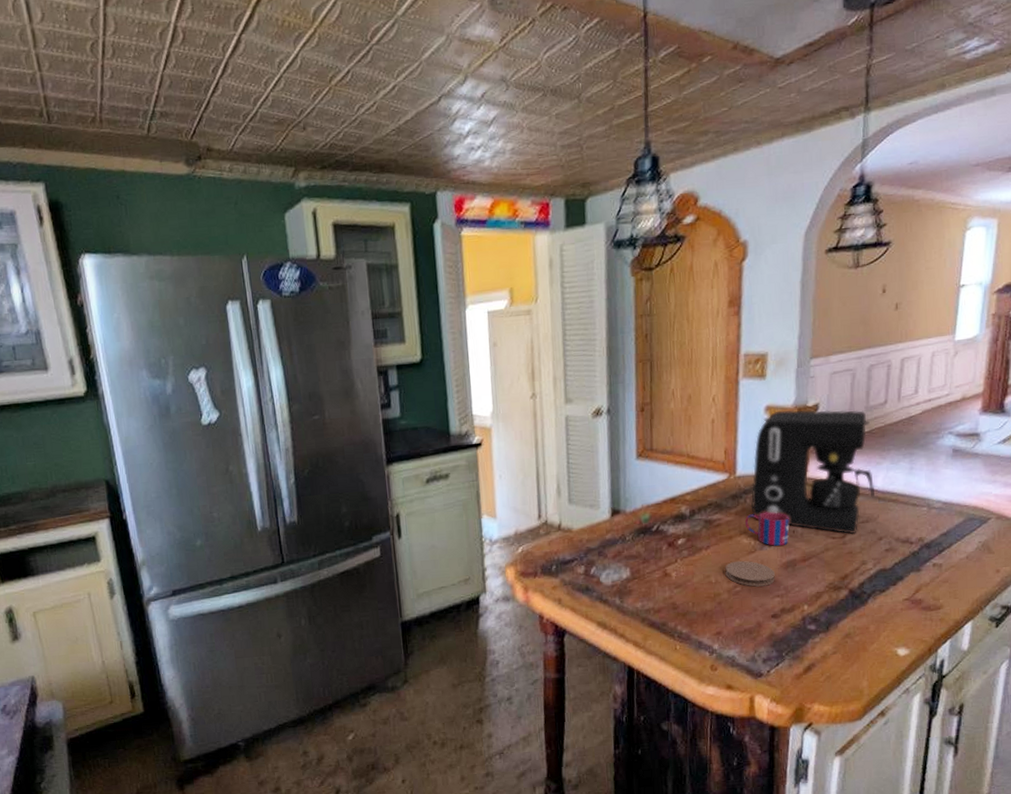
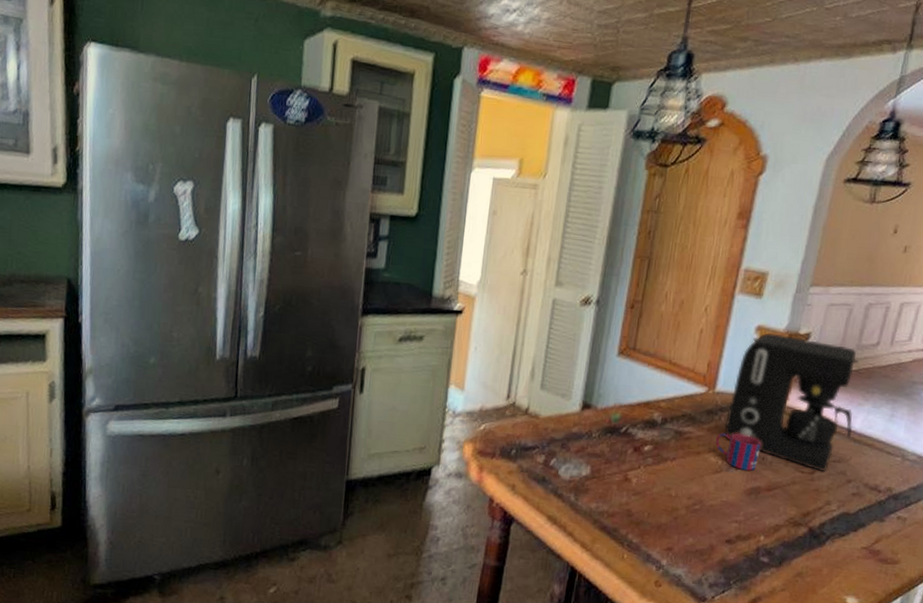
coaster: present [725,560,775,587] -> none [686,478,737,509]

